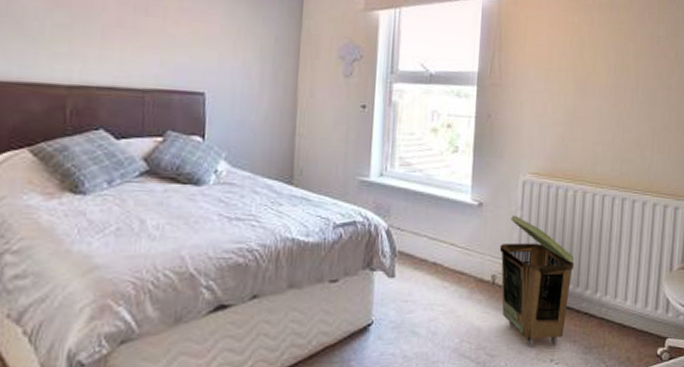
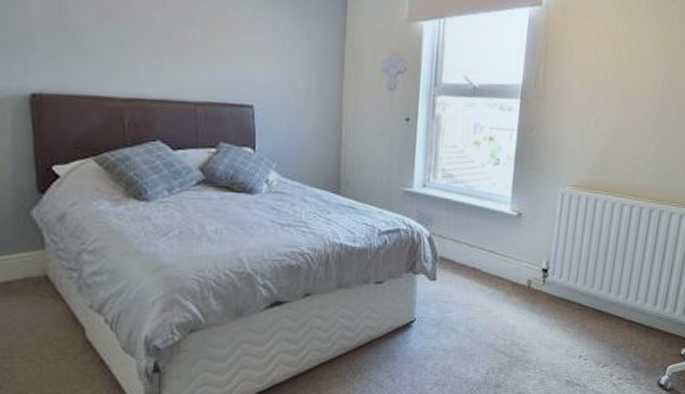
laundry basket: present [499,215,575,348] -> none [536,225,608,345]

